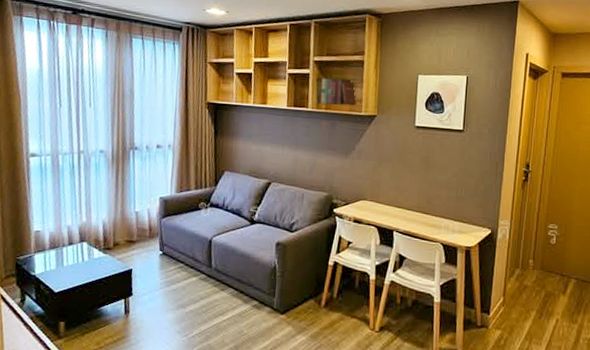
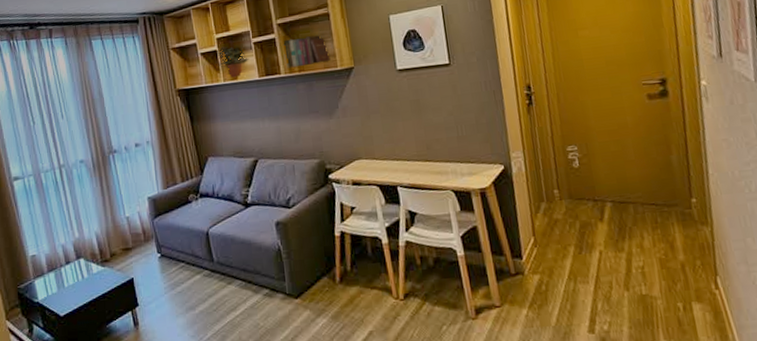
potted plant: none [251,71,281,103] -> present [217,46,249,78]

